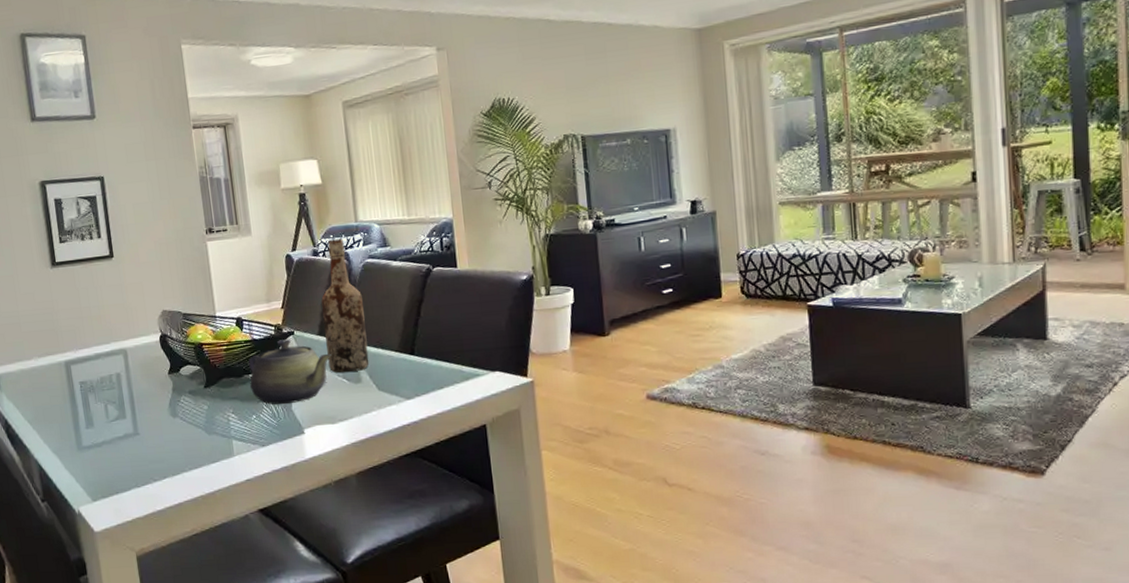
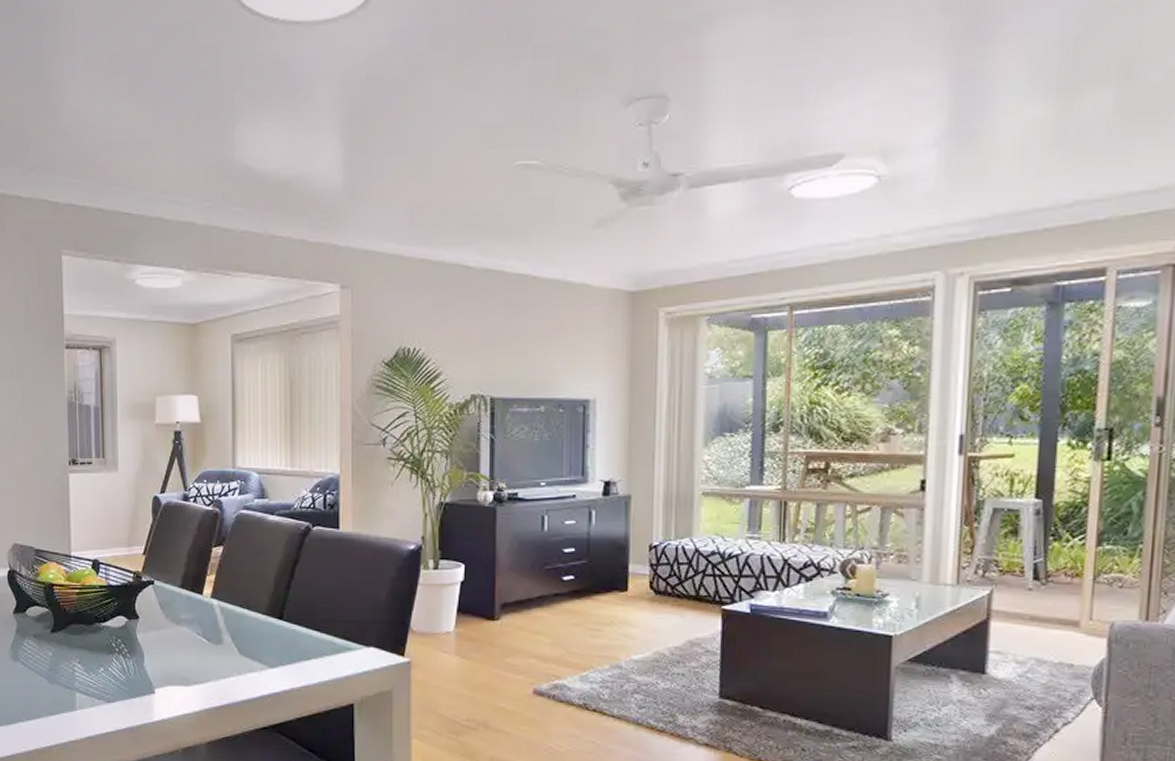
teapot: present [247,339,332,405] -> none [100,588,192,660]
wine bottle: present [321,238,369,373] -> none [187,484,234,632]

